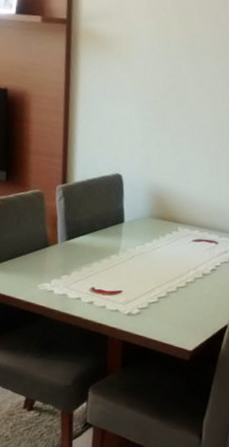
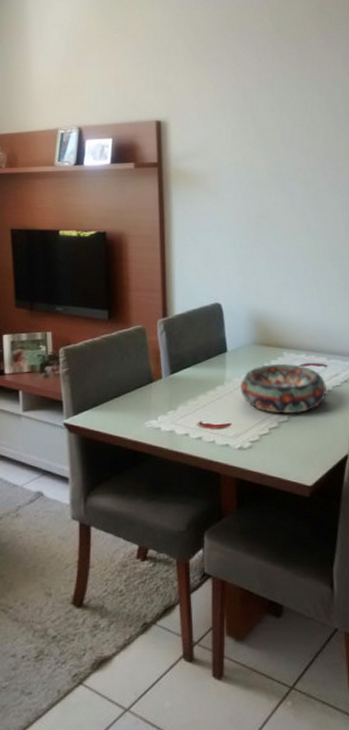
decorative bowl: none [133,237,215,285] -> present [240,363,326,414]

